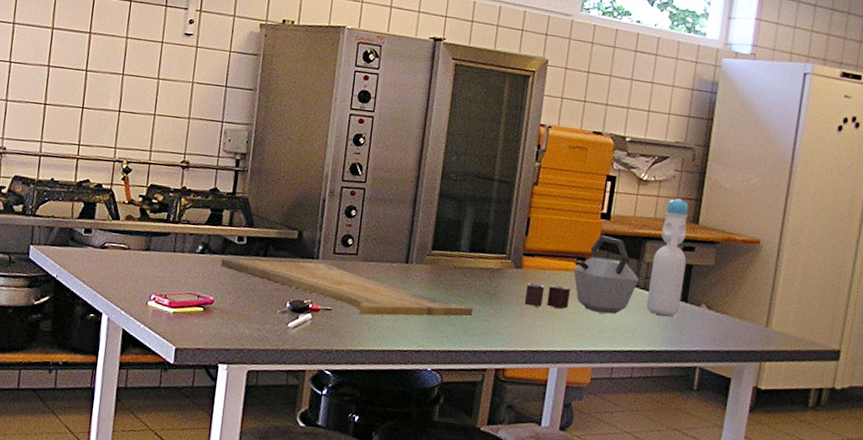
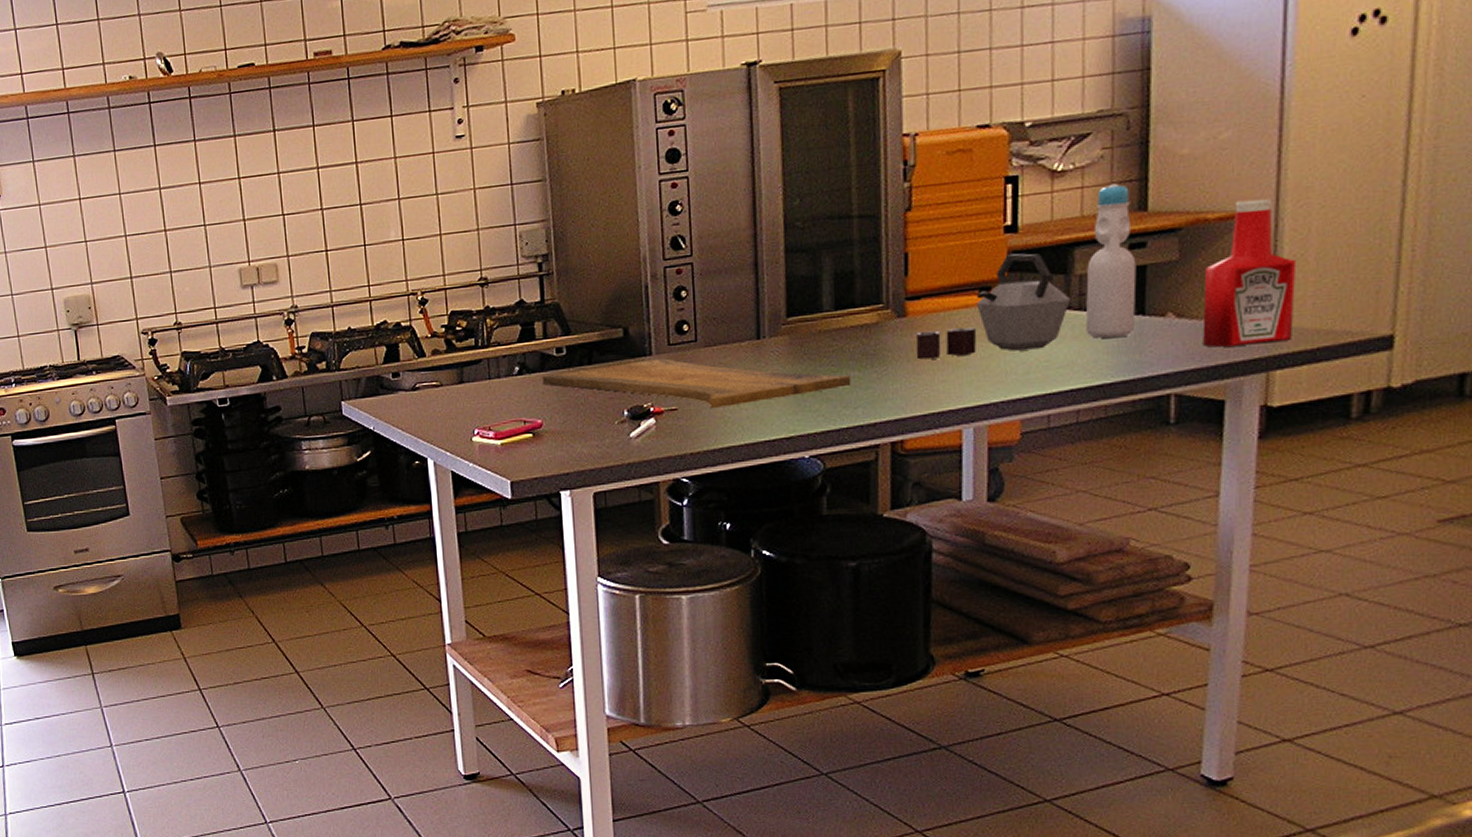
ketchup bottle: none [722,231,788,341] -> present [1202,198,1297,347]

